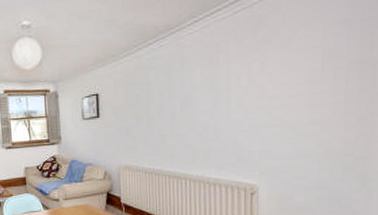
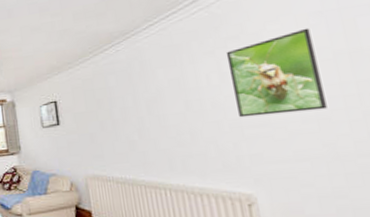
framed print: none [257,35,333,118] -> present [225,27,327,118]

